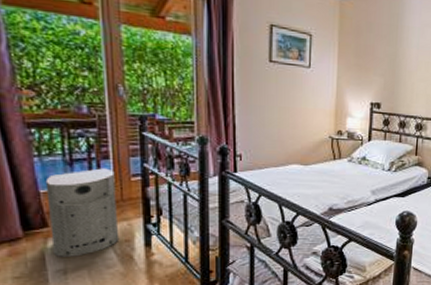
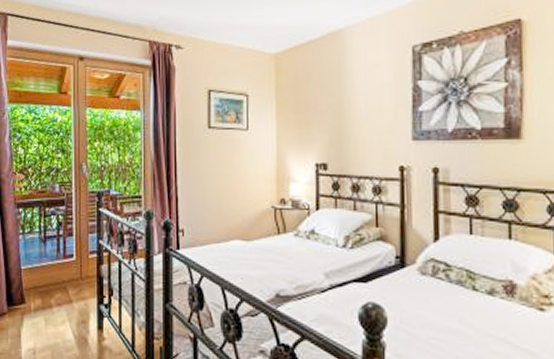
air purifier: present [45,168,120,257] -> none [25,245,78,336]

